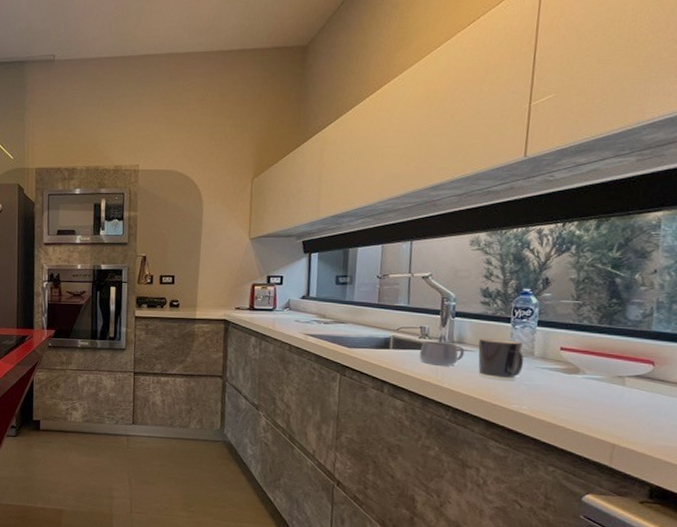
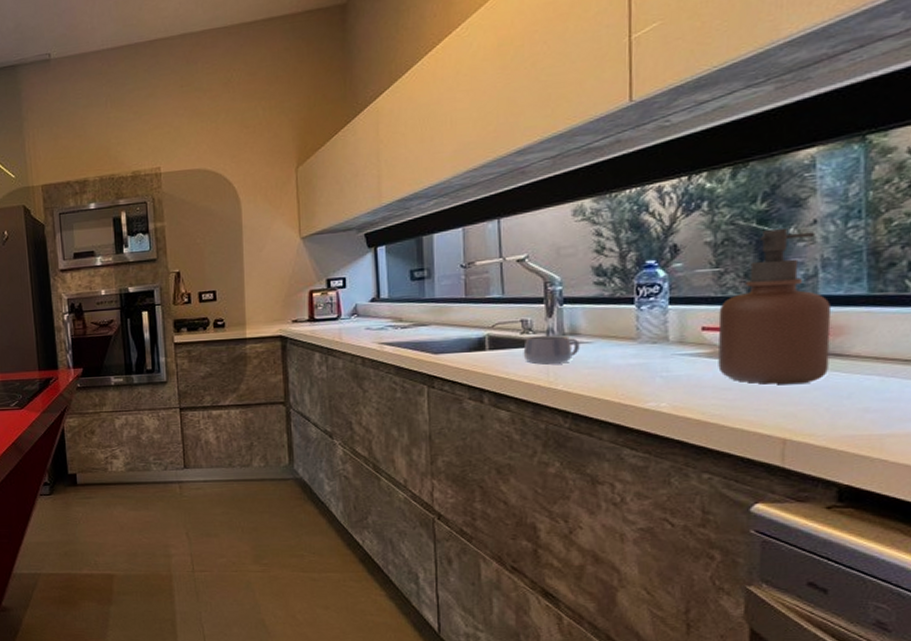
mug: present [478,338,524,381] -> none [597,324,657,375]
soap dispenser: none [569,274,660,401] -> present [718,229,832,384]

